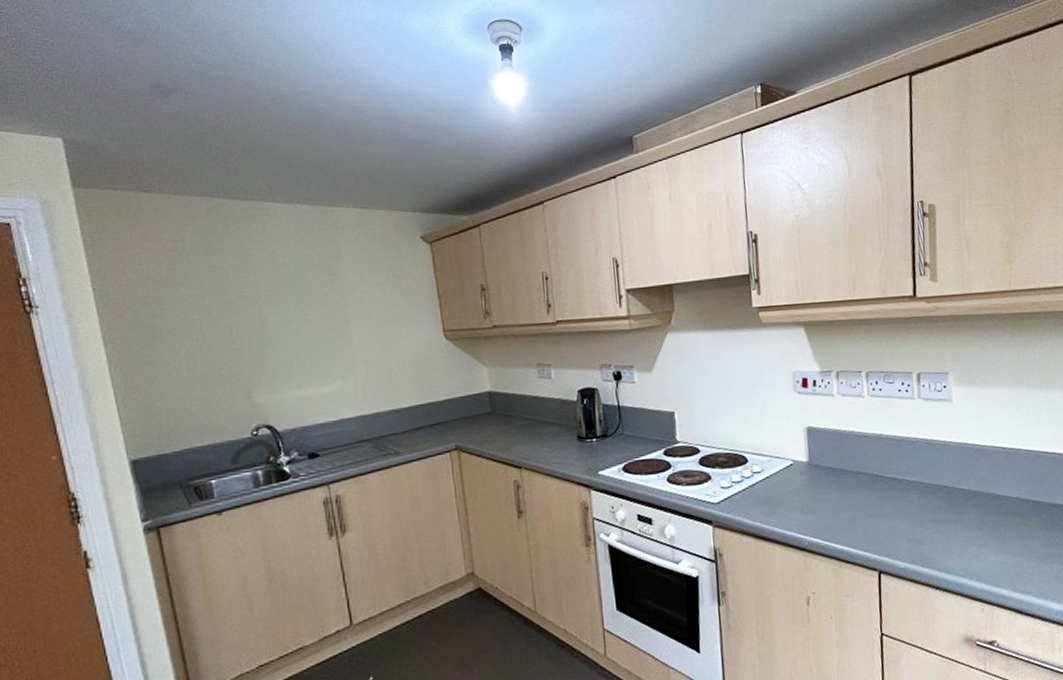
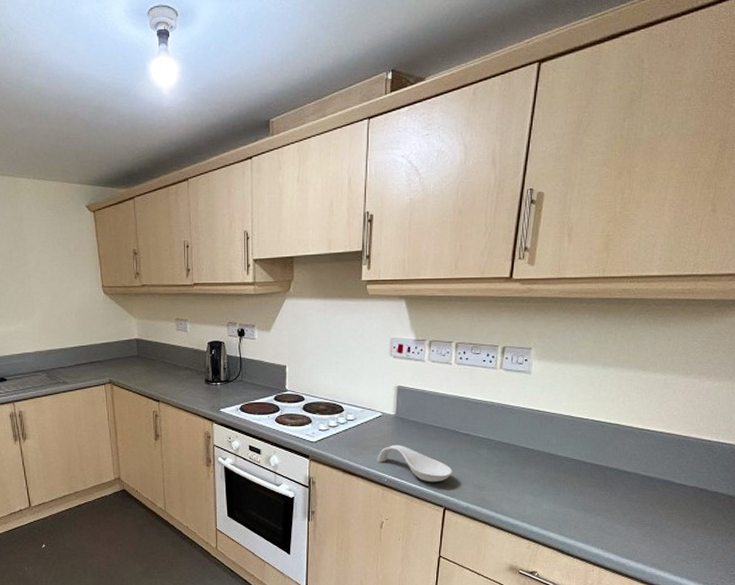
spoon rest: none [793,497,884,542] -> present [377,445,453,483]

